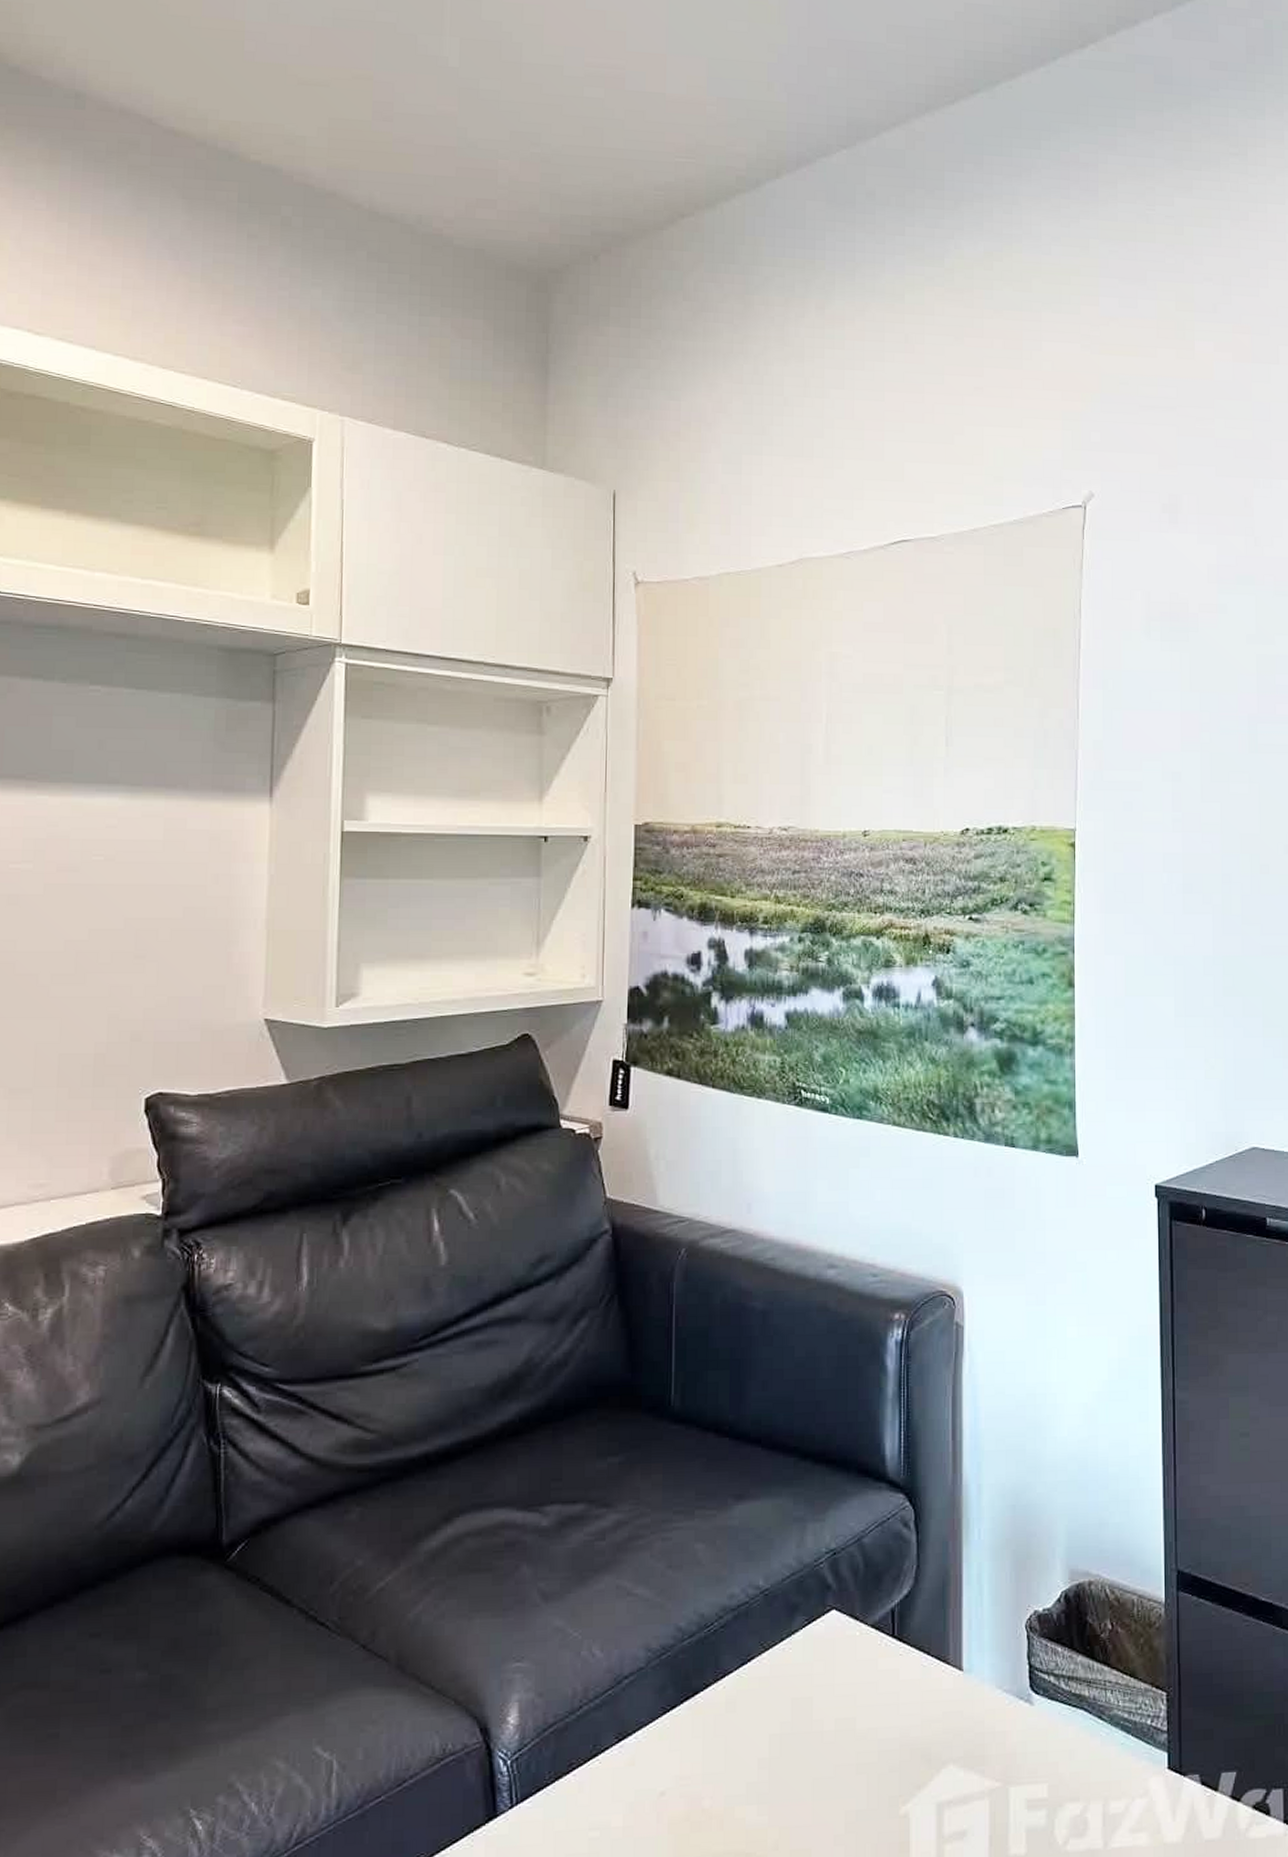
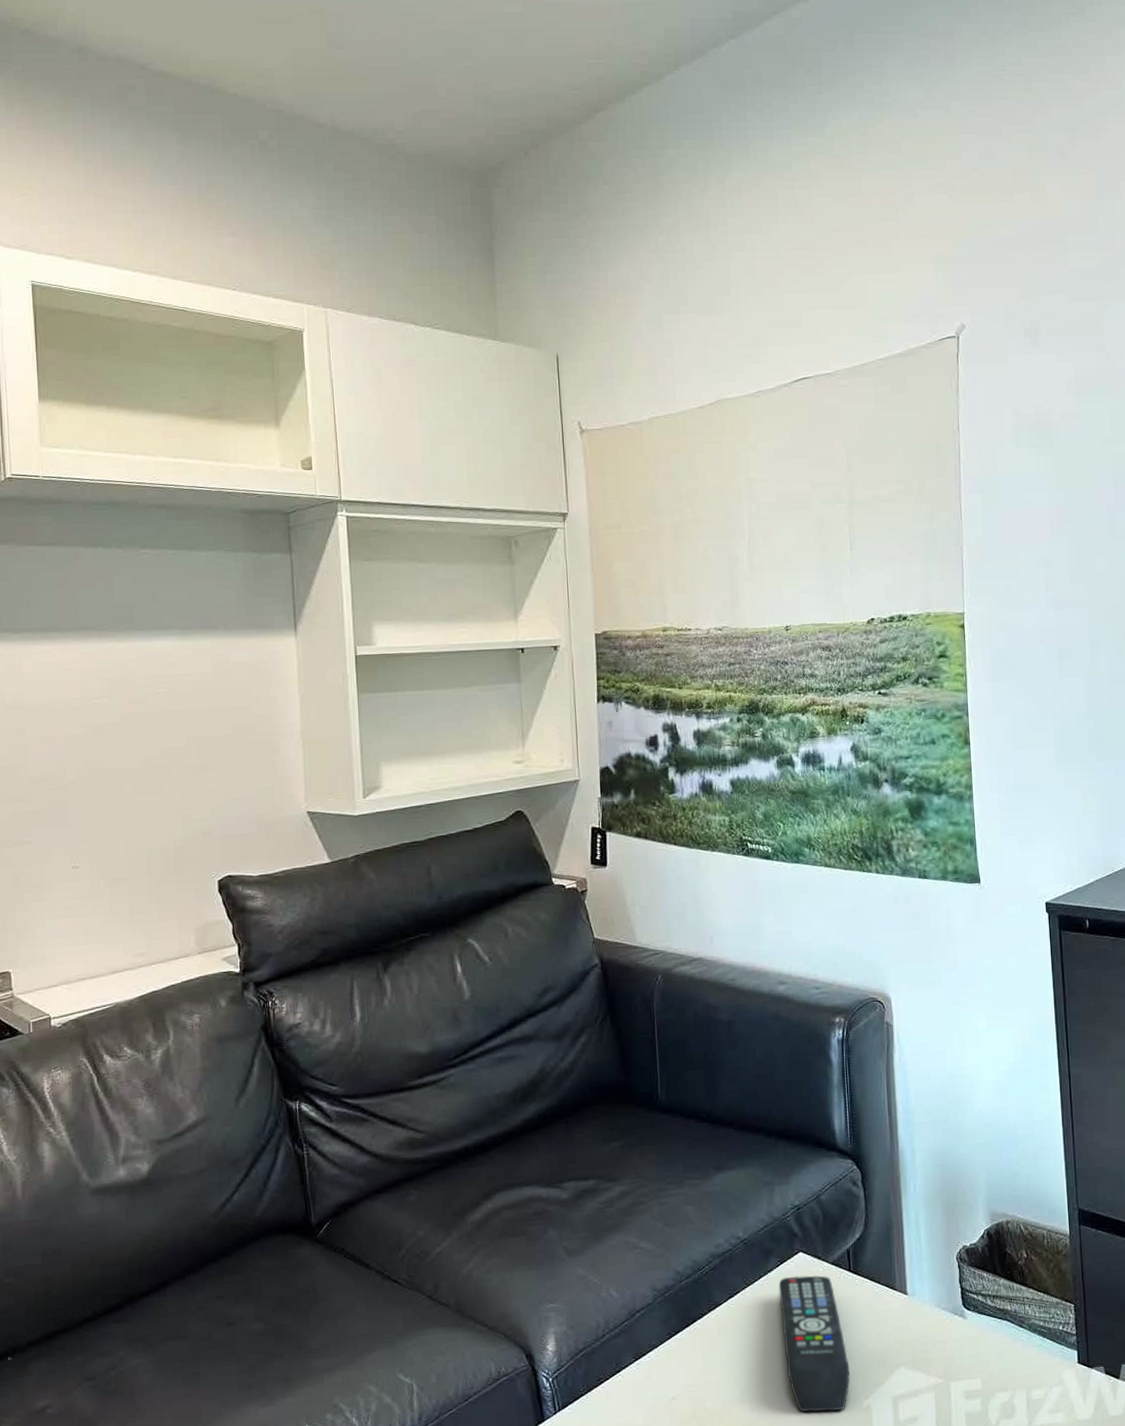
remote control: none [804,1639,886,1820] -> present [778,1275,850,1413]

